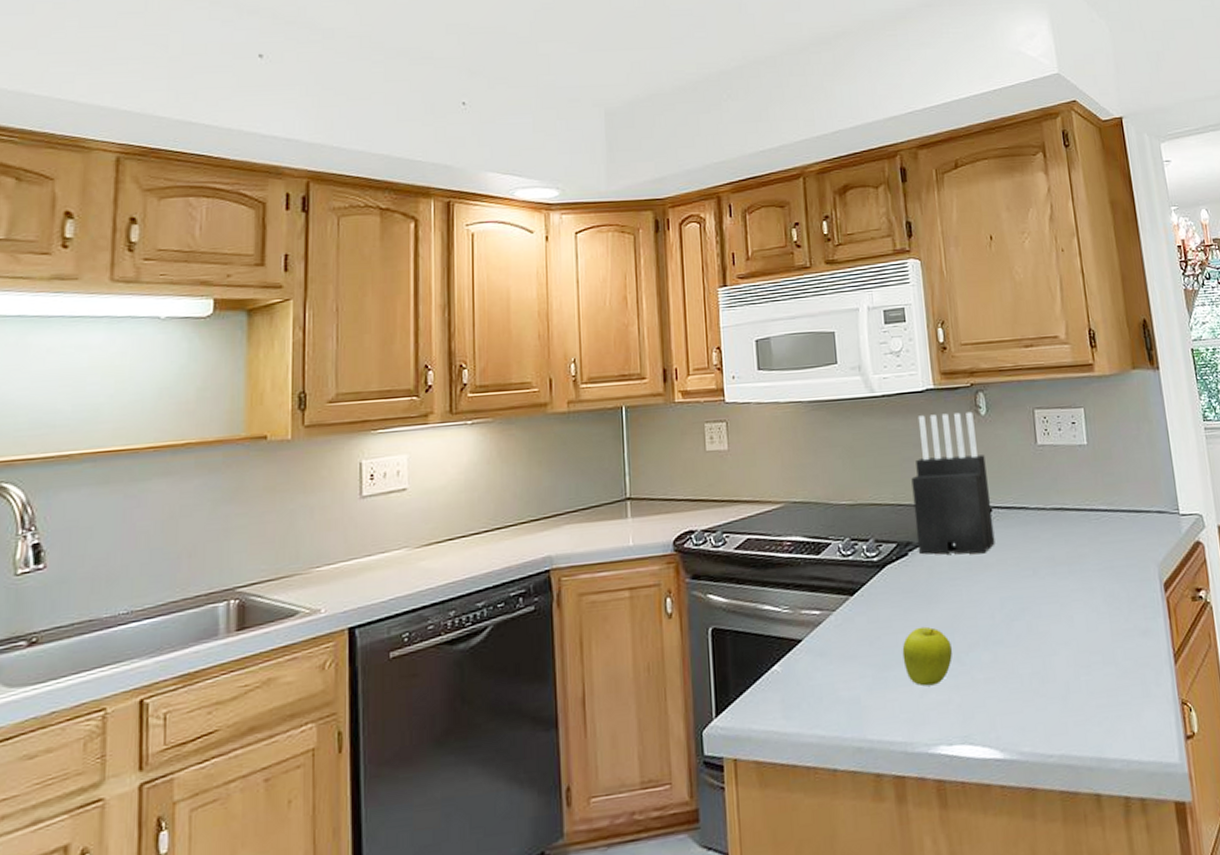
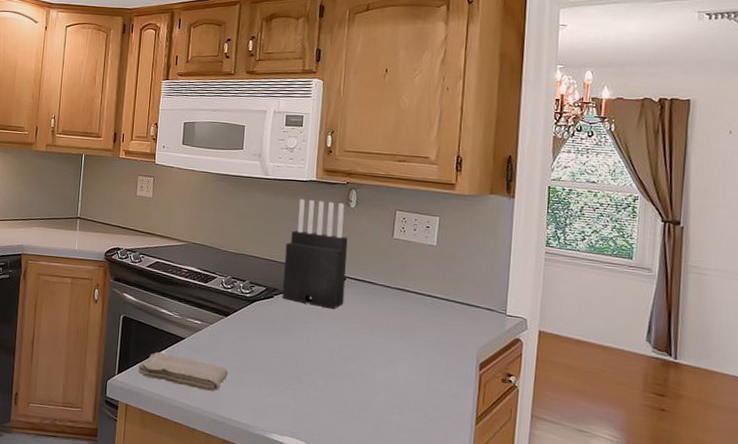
washcloth: none [743,667,867,712] -> present [137,352,228,392]
fruit: present [902,626,953,686] -> none [256,349,296,392]

